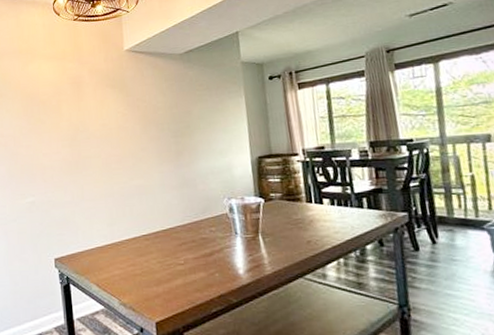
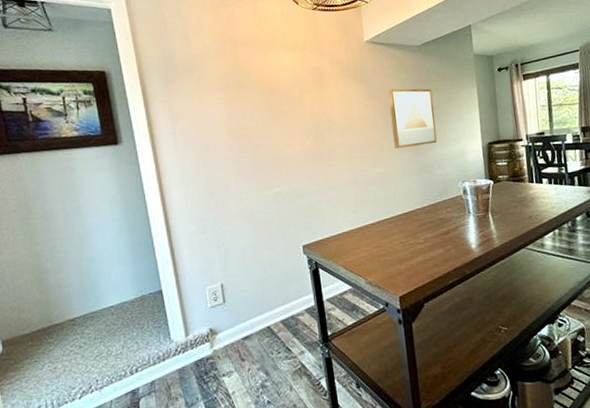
wall art: none [148,98,200,161] -> present [388,88,437,149]

